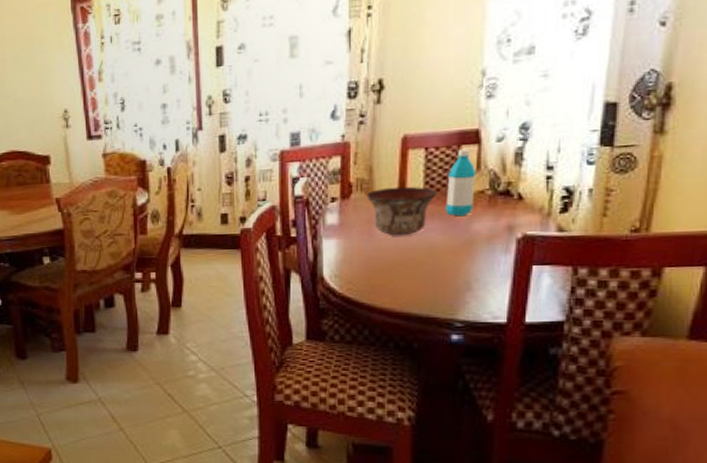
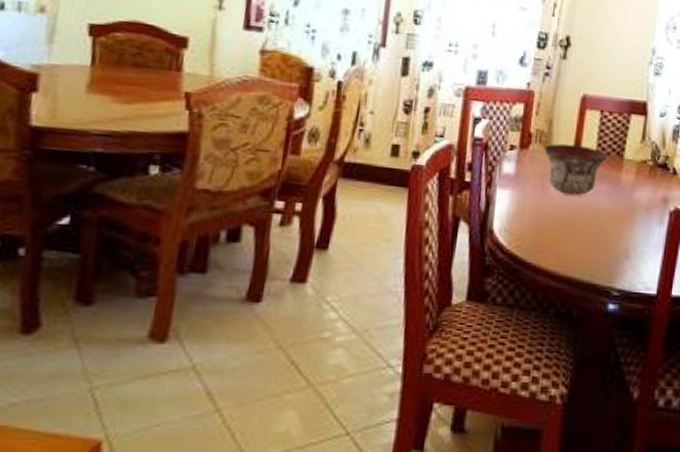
water bottle: present [446,149,477,217] -> none [613,118,642,183]

